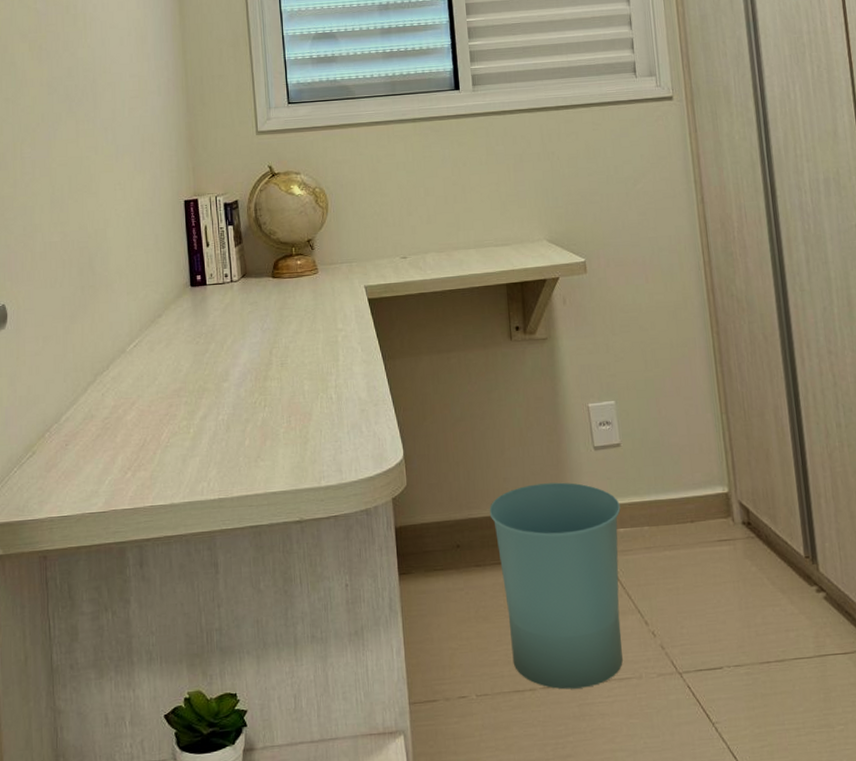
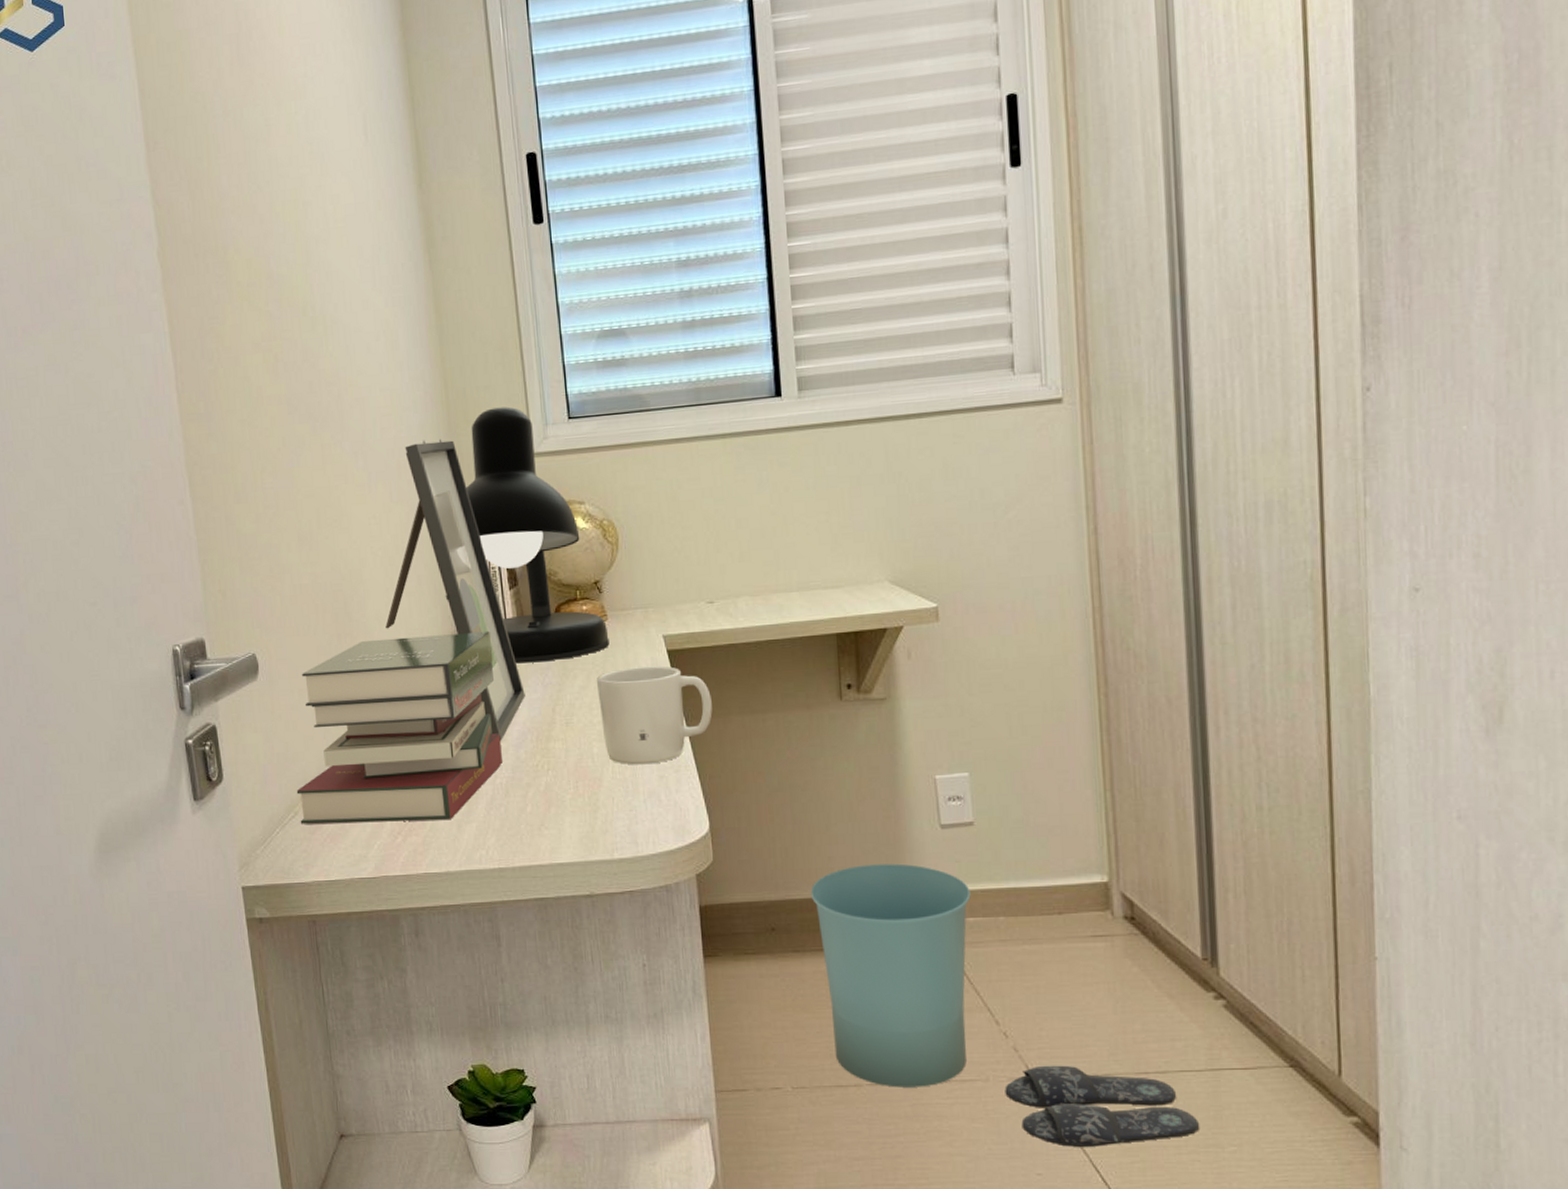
books: none [35,284,225,463] -> present [296,632,502,824]
picture frame: none [125,118,246,381] -> present [385,438,525,741]
desk lamp: none [200,92,320,312] -> present [466,406,610,664]
mug: none [307,312,406,400] -> present [596,666,713,765]
slippers: none [655,659,813,736] -> present [1005,1065,1199,1147]

